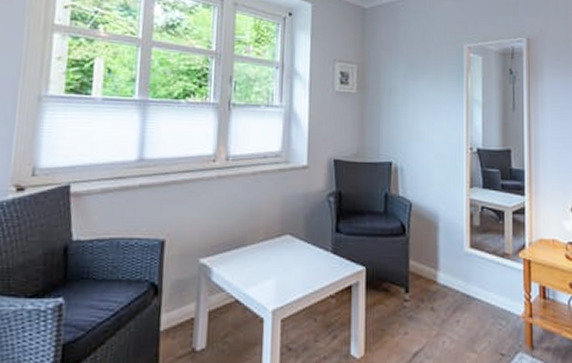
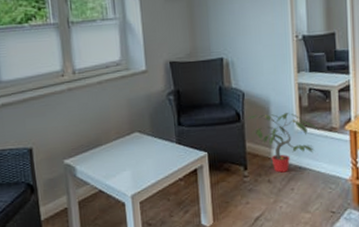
potted plant: none [412,229,491,300] -> present [246,113,320,173]

